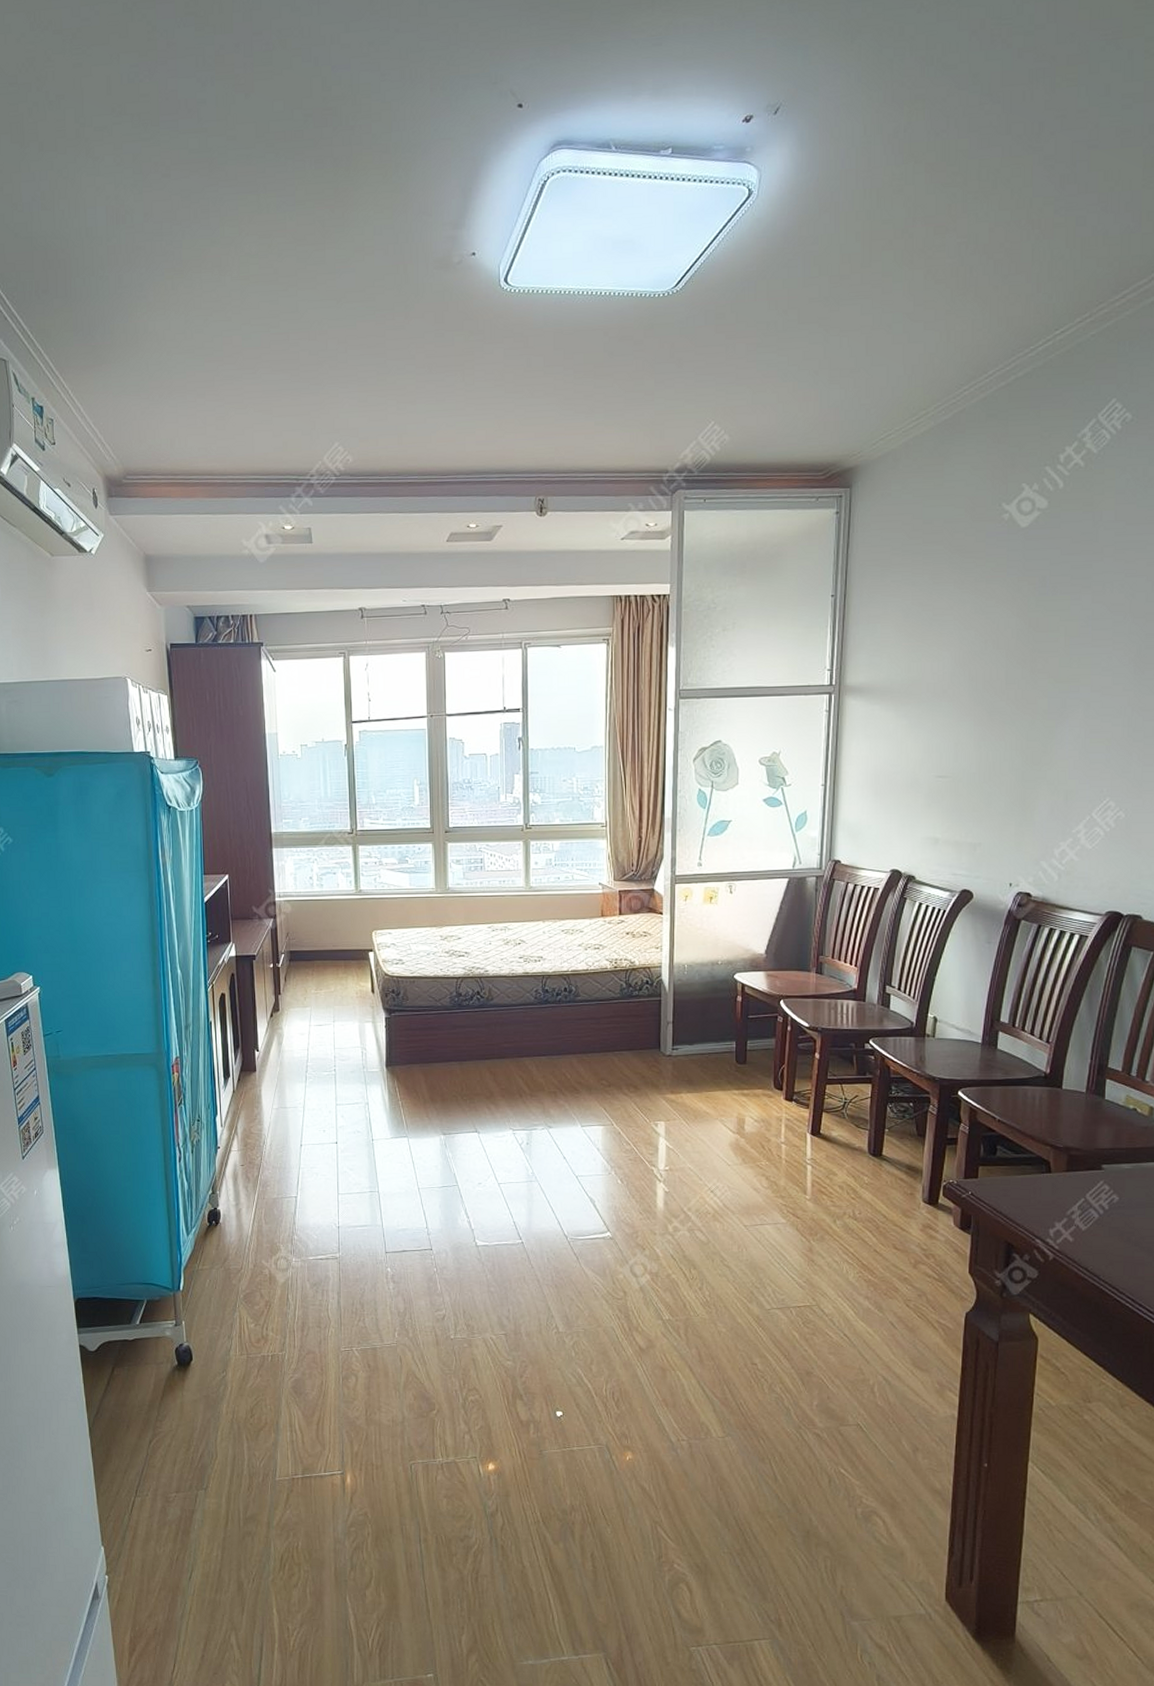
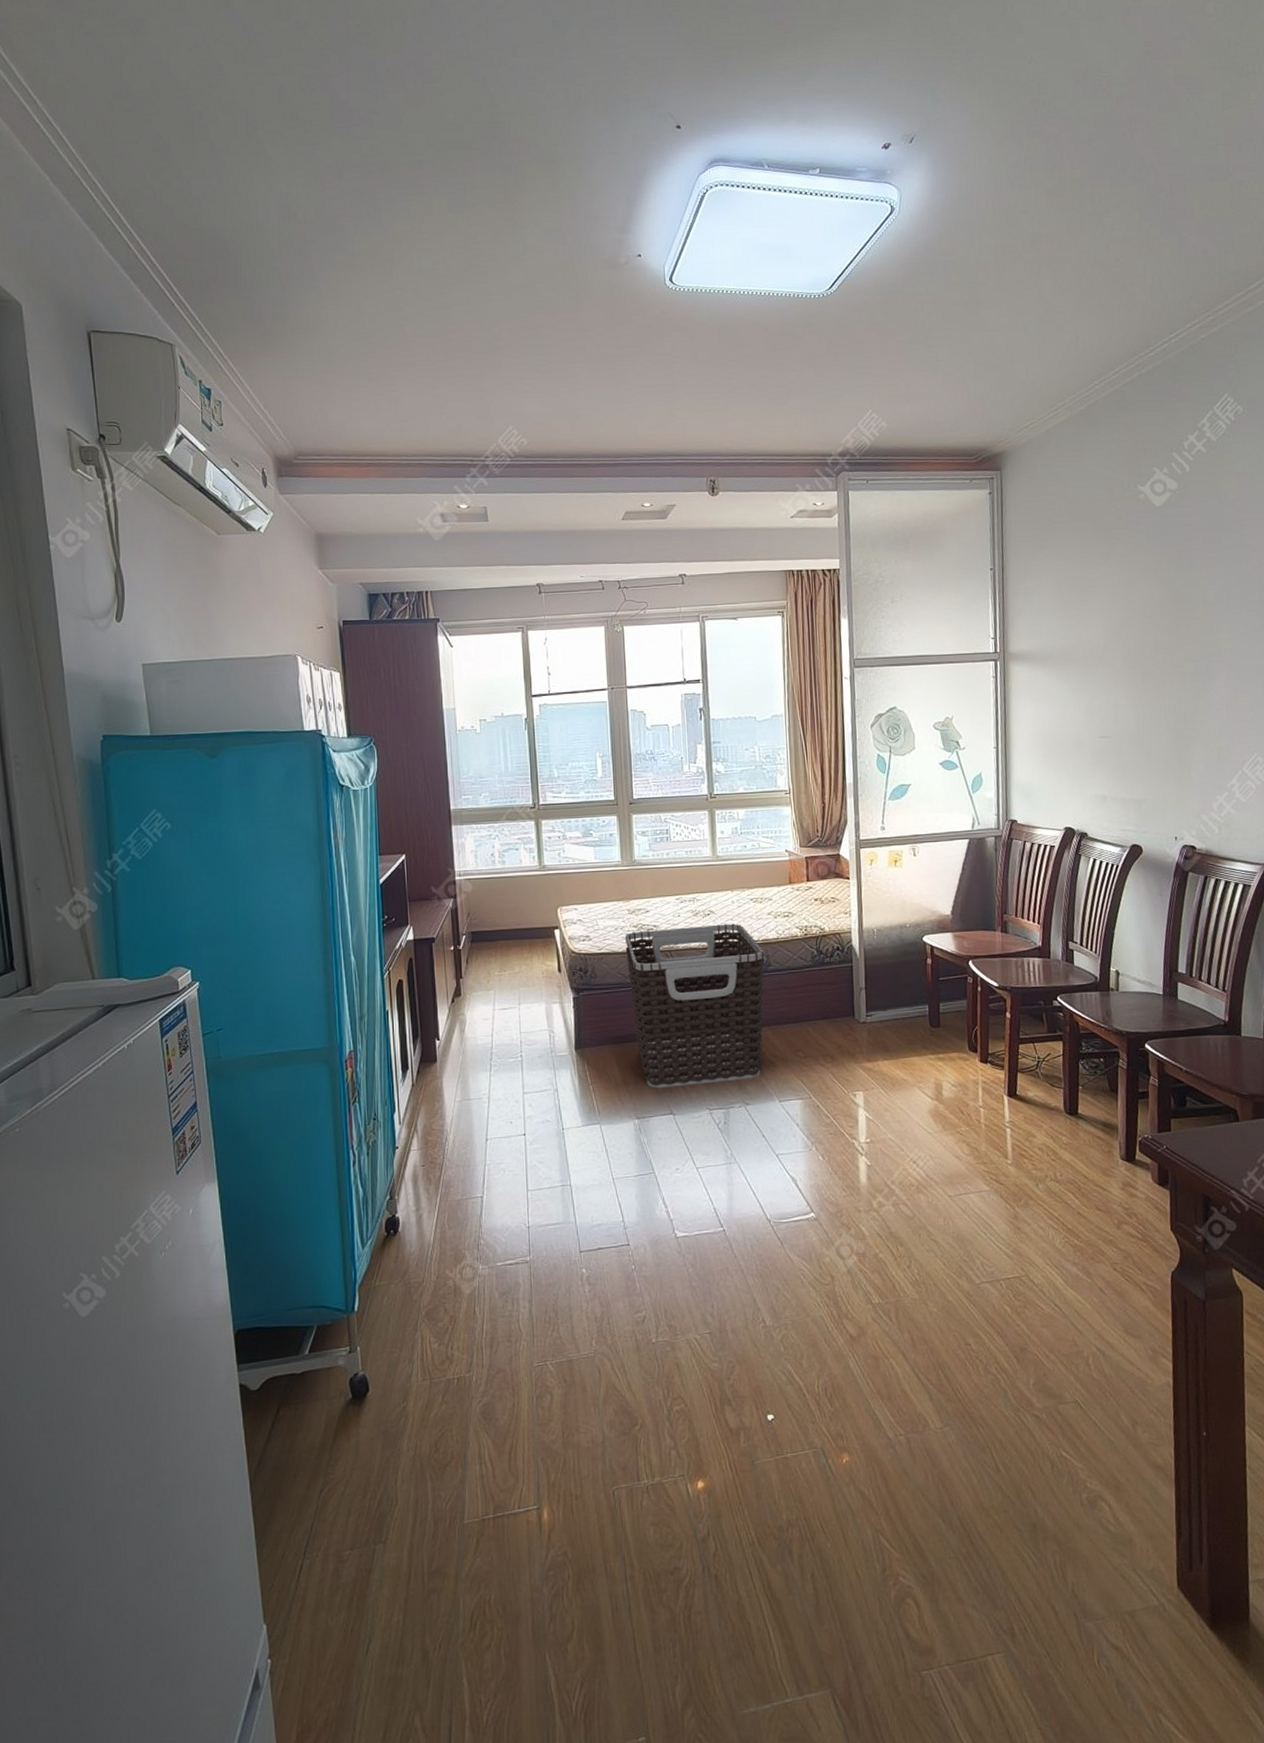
clothes hamper: none [436,953,573,1107] -> present [624,923,765,1088]

